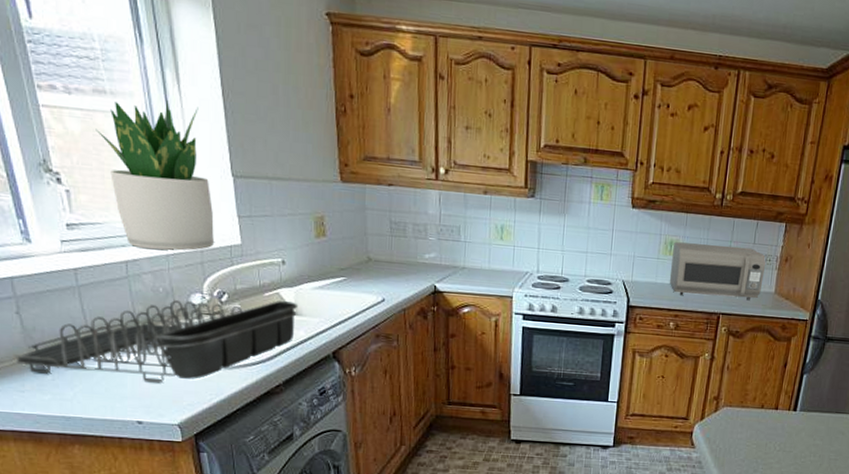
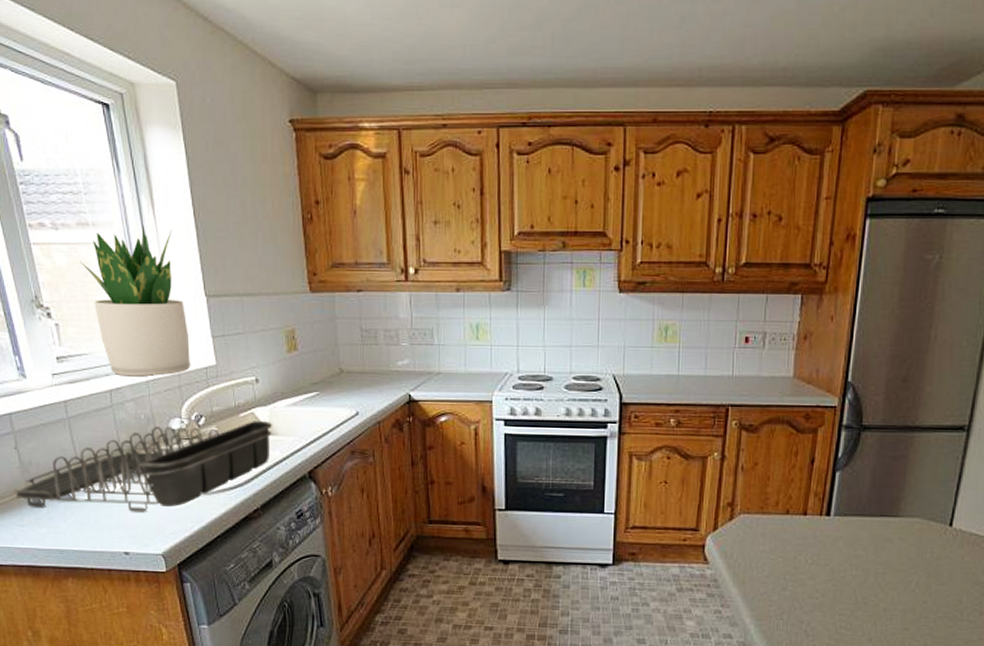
microwave: present [669,242,766,301] -> none [666,326,781,388]

